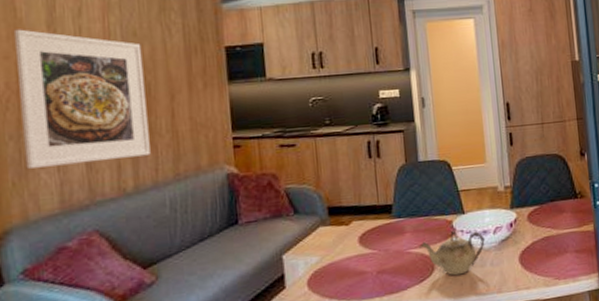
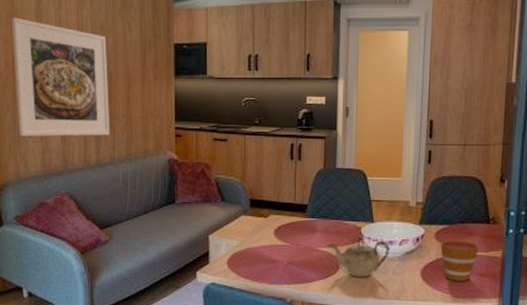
cup: none [534,219,571,263] -> present [440,240,479,281]

